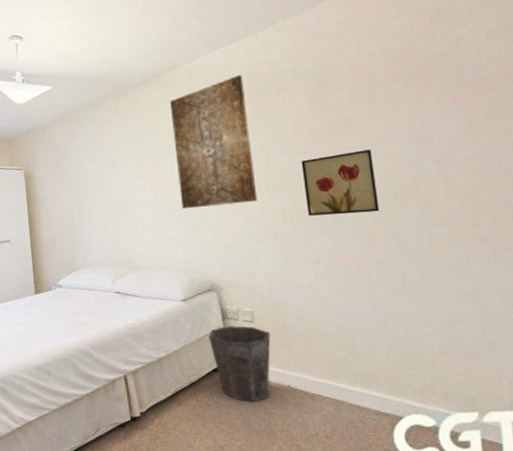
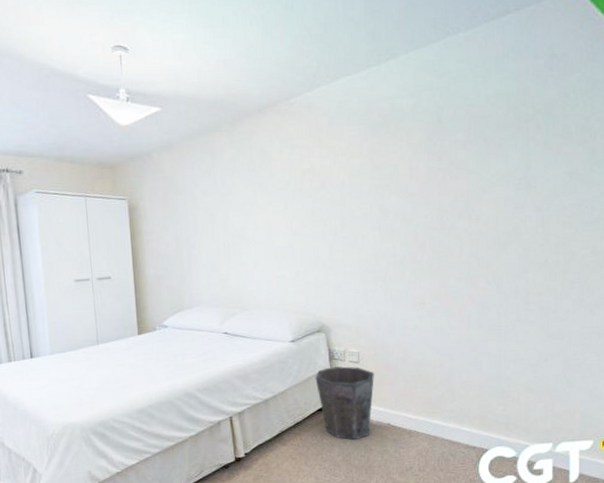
wall art: present [170,74,258,210] -> none [287,108,370,248]
wall art: present [301,149,380,216] -> none [414,194,483,258]

